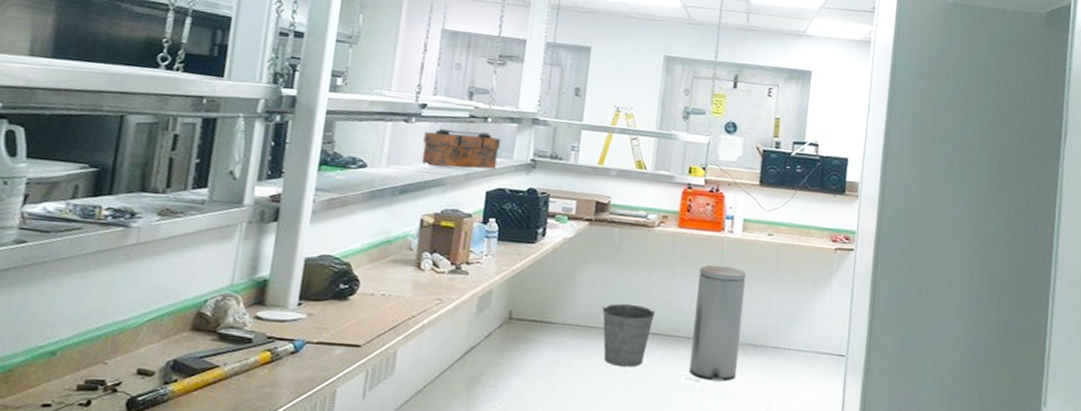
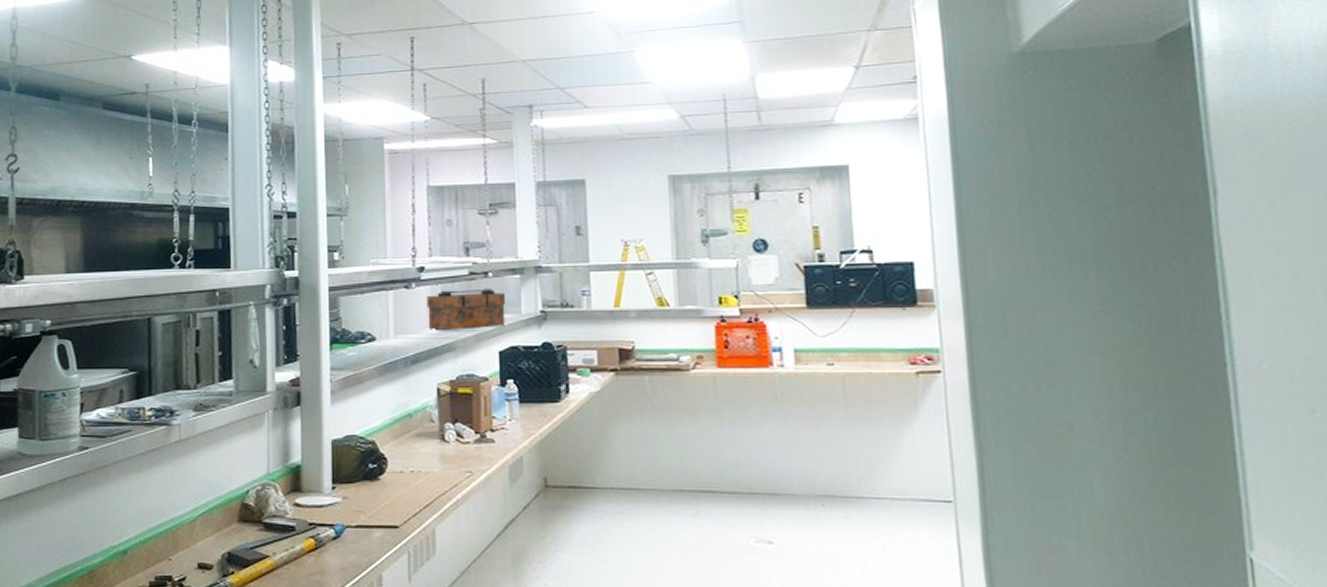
bucket: present [602,303,655,367] -> none [645,459,706,532]
pedal bin: present [689,265,747,381] -> none [750,406,816,542]

